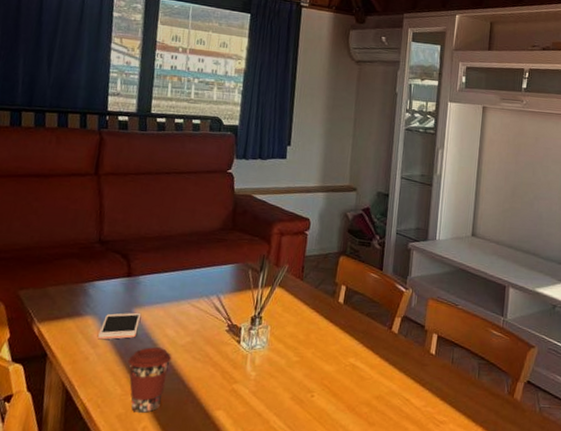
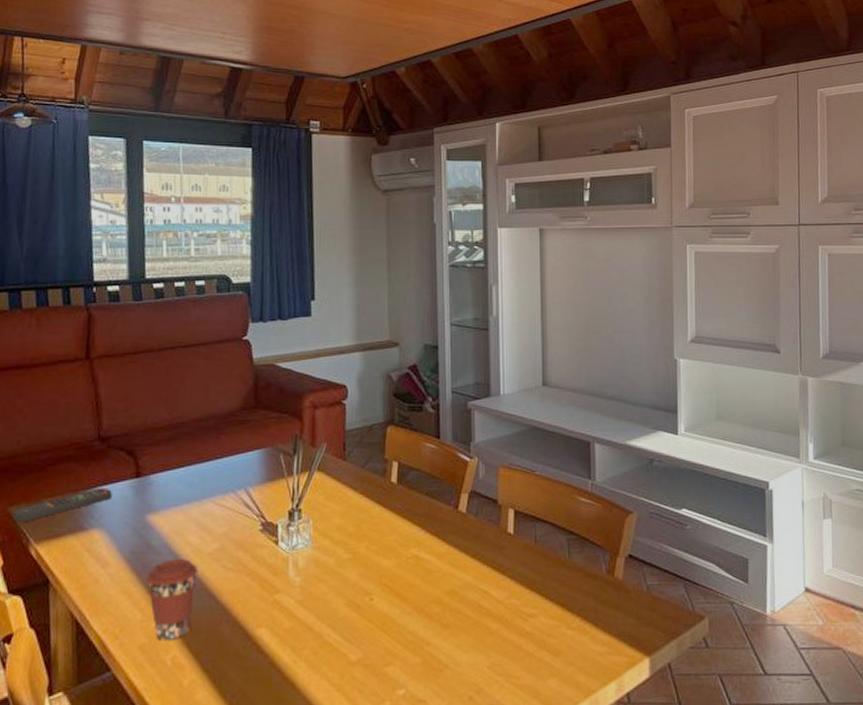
remote control: none [21,282,106,304] -> present [13,487,112,521]
cell phone: present [98,312,142,340] -> none [108,519,157,557]

